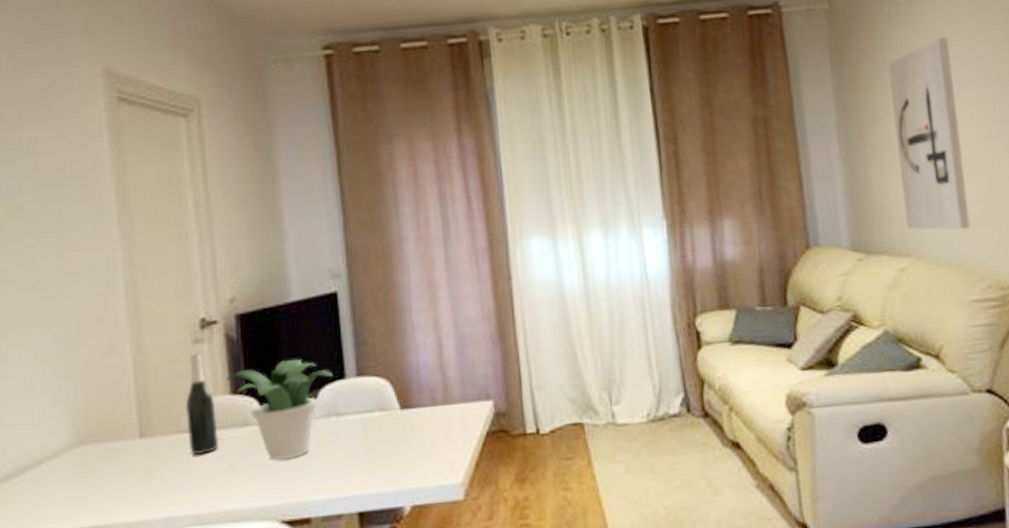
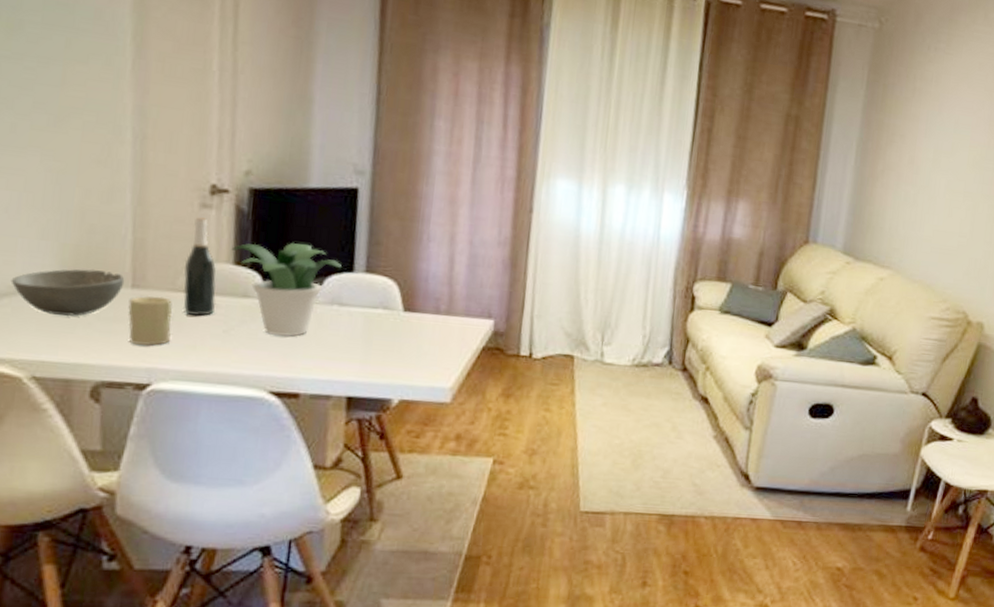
bowl: none [31,426,133,480] -> present [11,269,125,316]
candle: none [139,441,180,496] -> present [127,295,173,346]
wall art: present [887,36,971,230] -> none [895,80,973,256]

